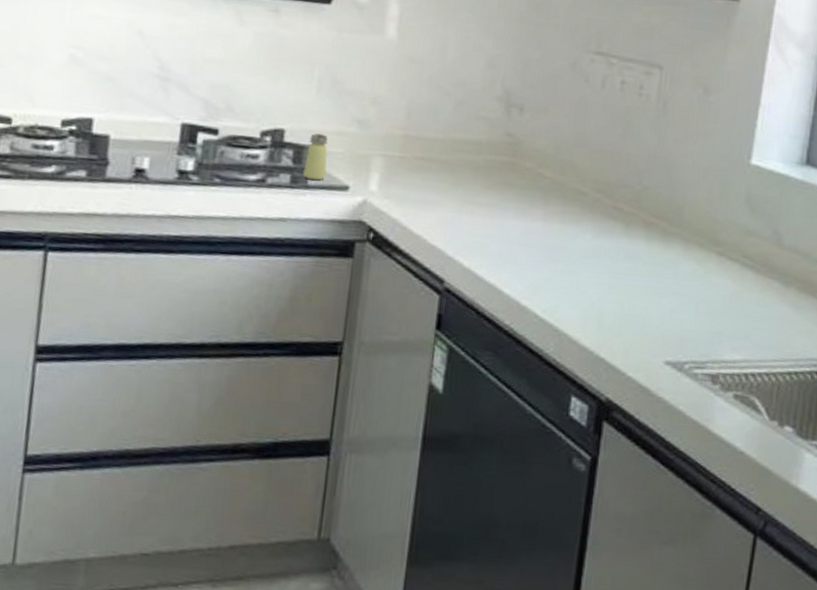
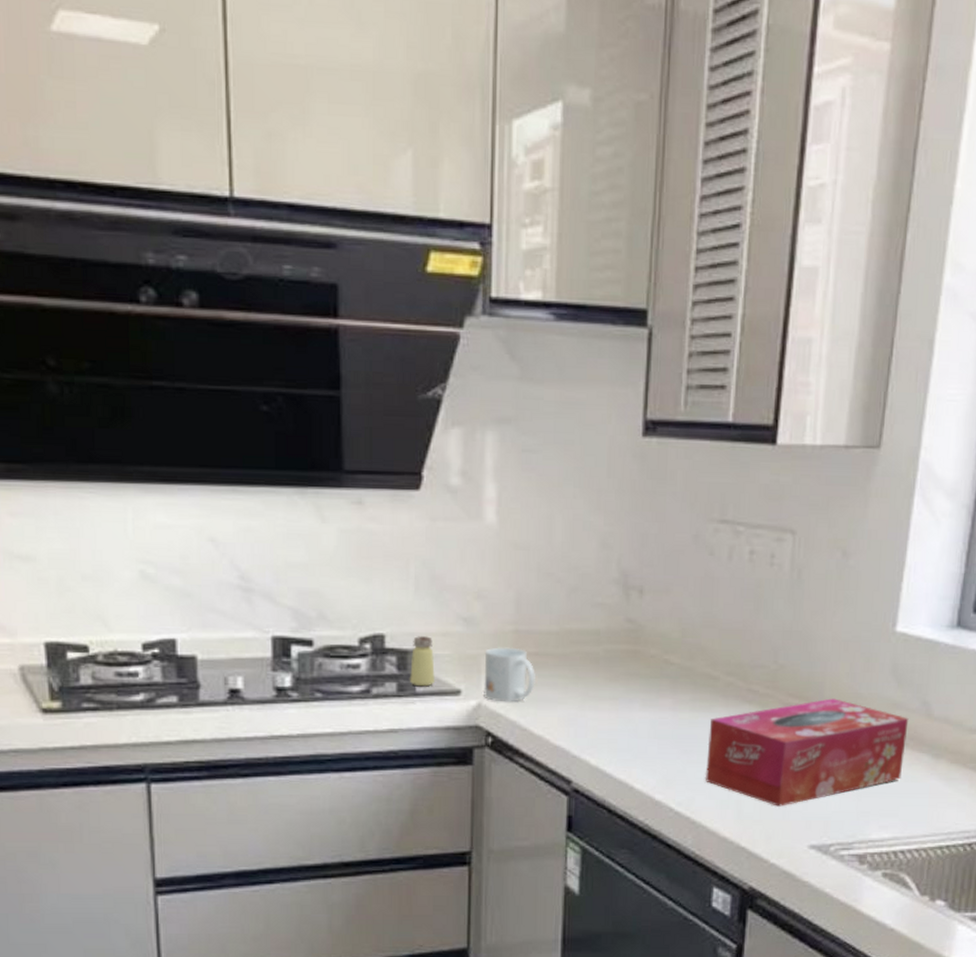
mug: none [370,149,419,201] -> present [484,647,535,702]
tissue box: none [569,221,761,321] -> present [705,698,909,807]

